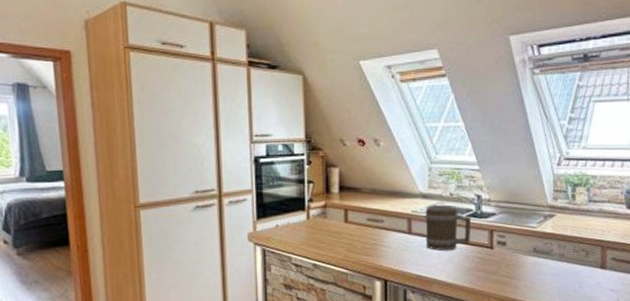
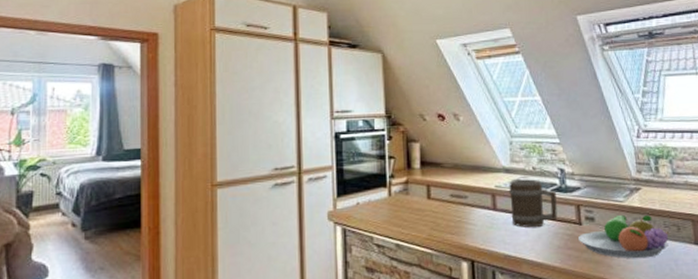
fruit bowl: none [488,239,577,281] -> present [577,214,669,259]

